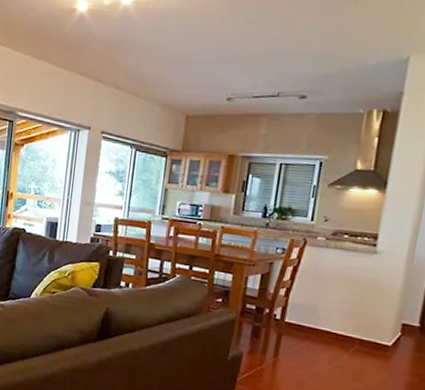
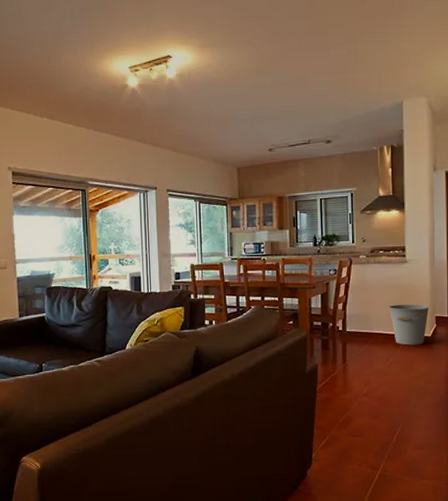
bucket: none [342,301,395,354] -> present [388,304,429,346]

